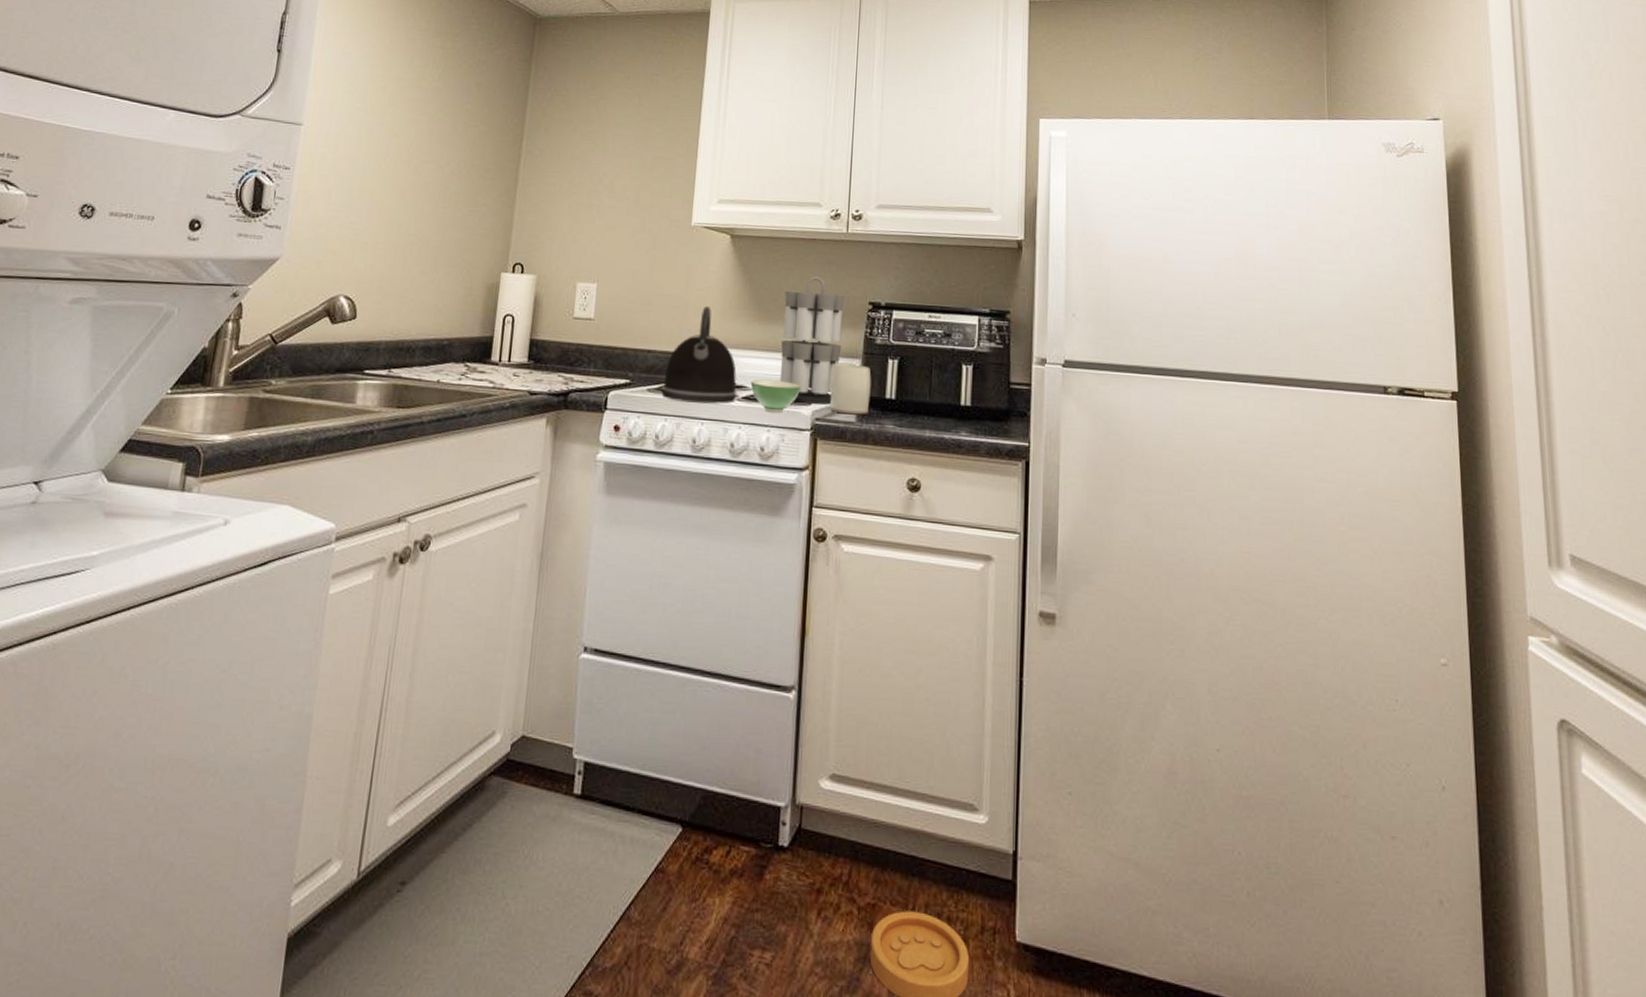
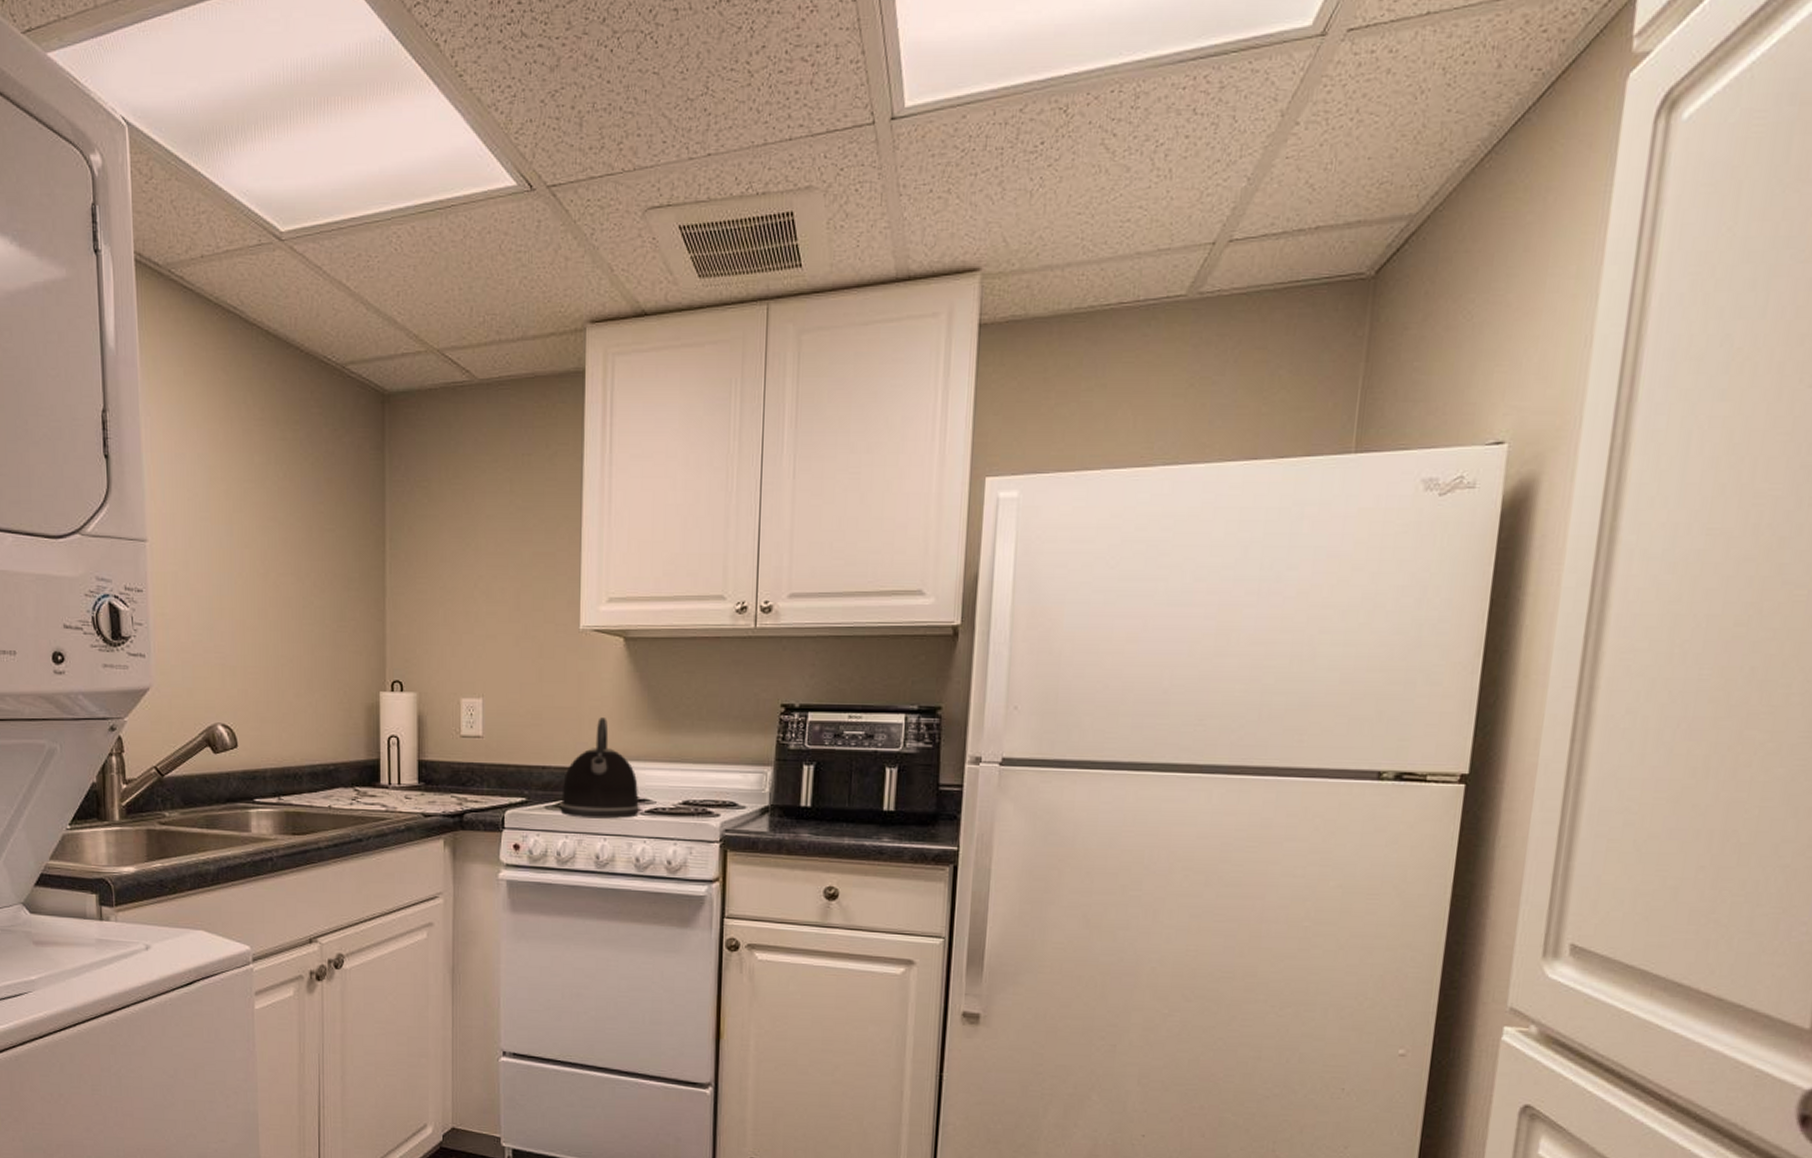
bowl: present [750,379,802,414] -> none [654,792,709,827]
spice rack: present [779,276,845,406] -> none [684,678,754,816]
mug: present [829,363,871,415] -> none [739,772,785,825]

